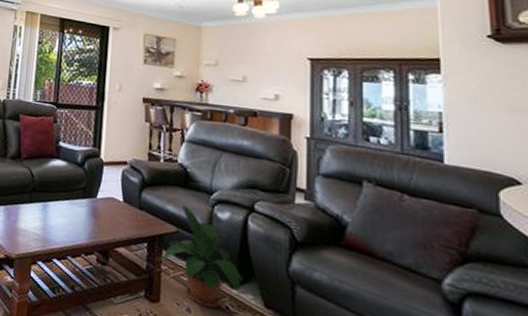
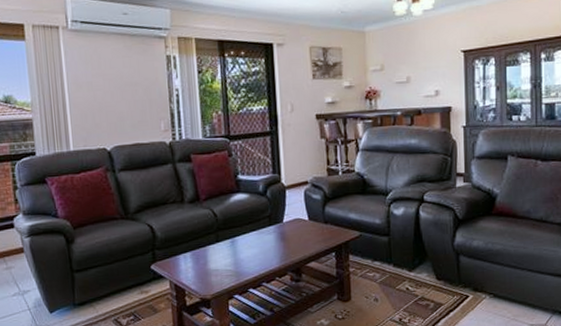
potted plant: present [162,205,242,308] -> none [349,210,417,293]

